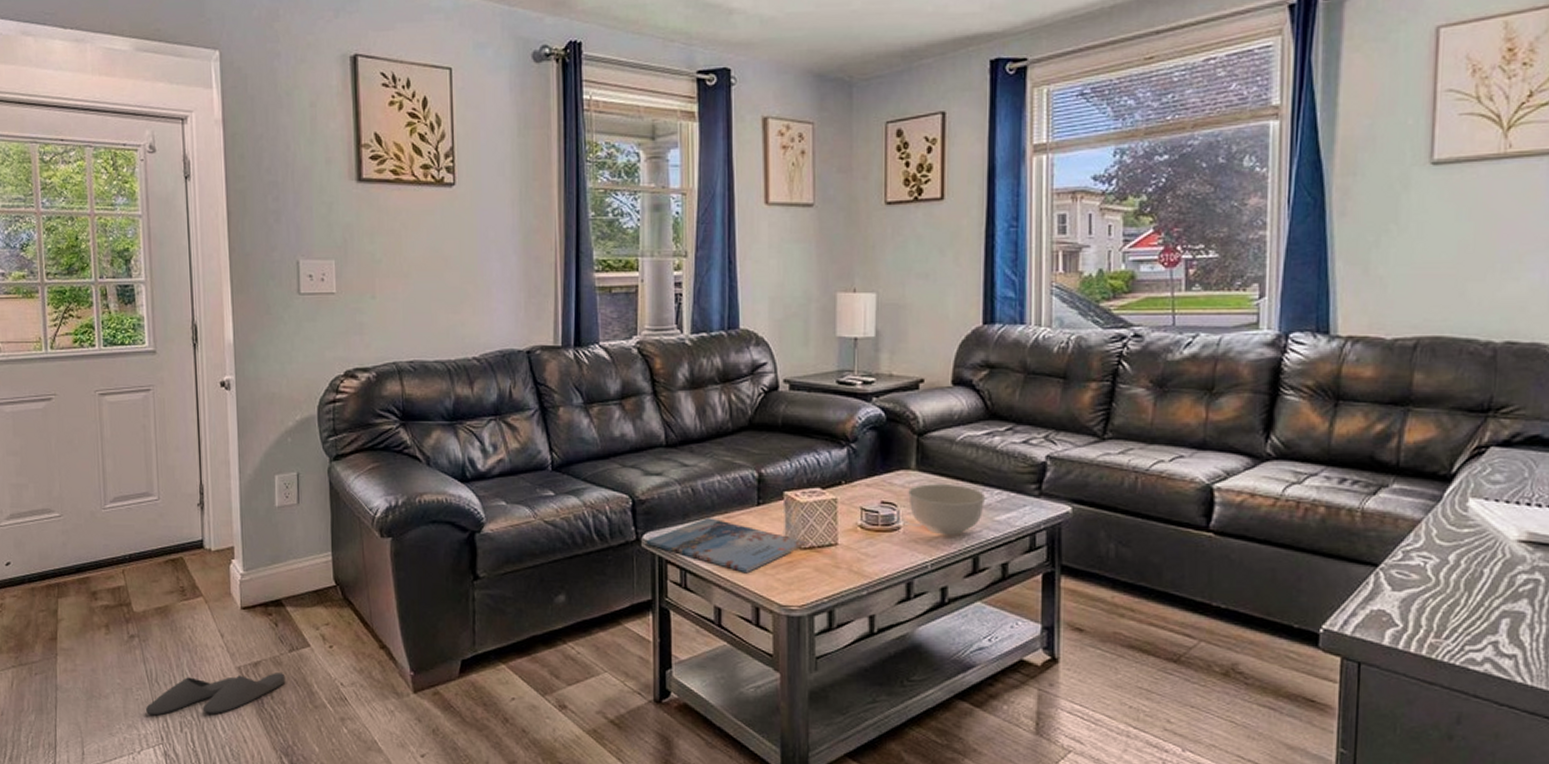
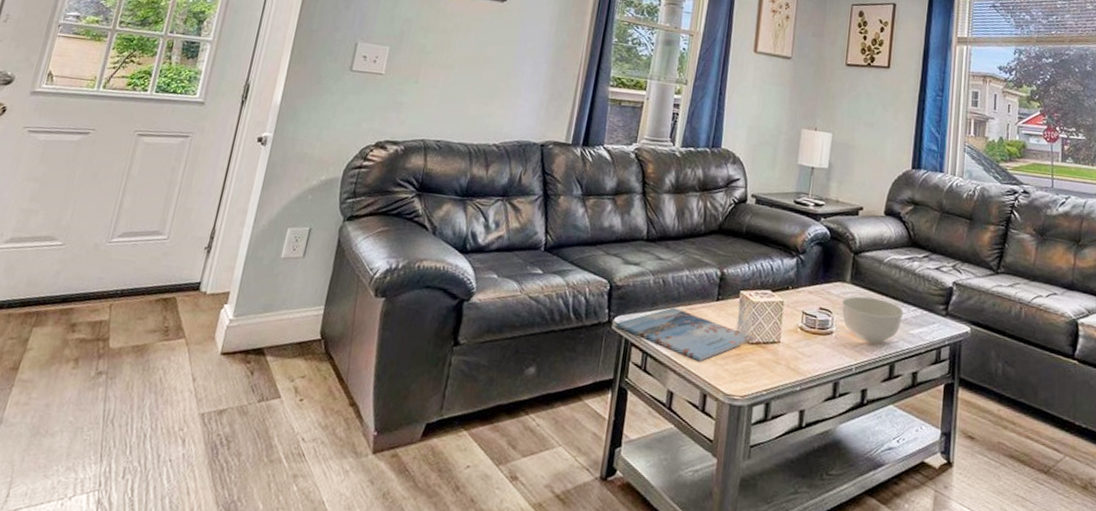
slippers: present [145,673,286,716] -> none [90,420,248,462]

